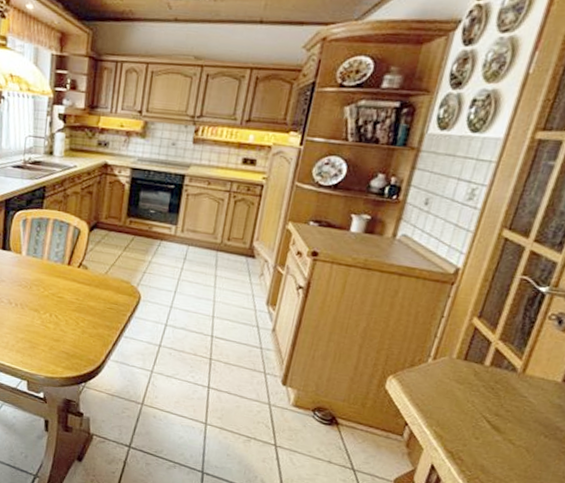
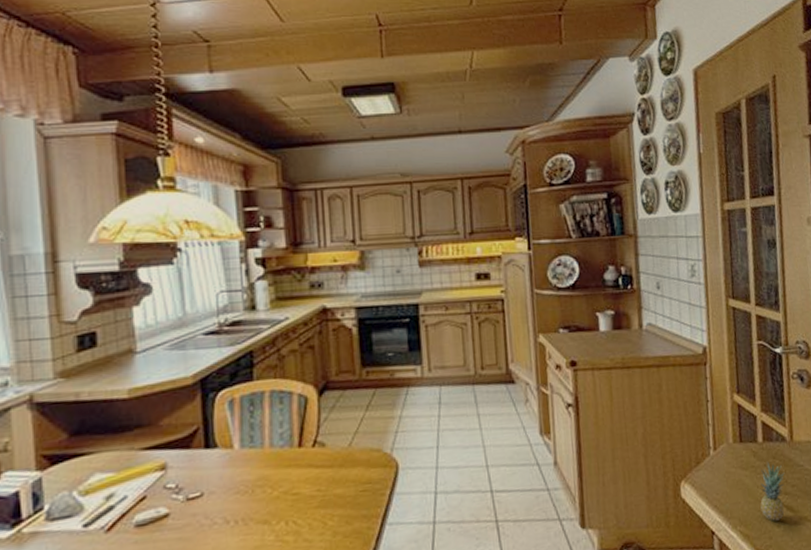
fruit: none [463,384,503,434] -> present [760,462,785,521]

